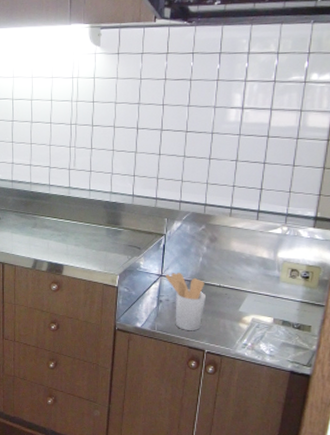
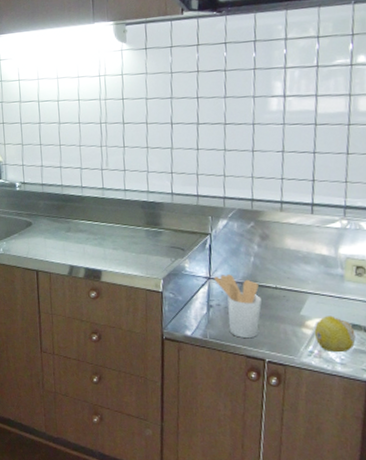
fruit: none [249,313,285,345] -> present [314,315,356,352]

